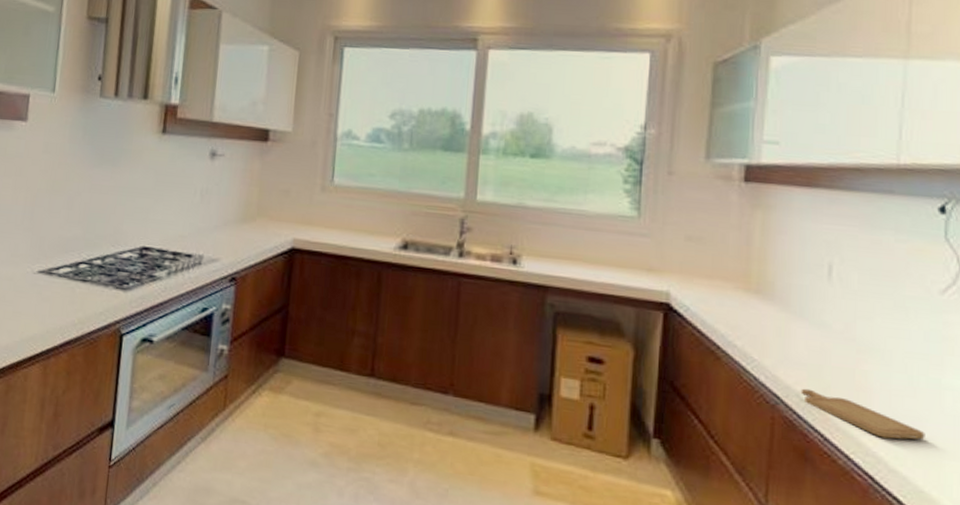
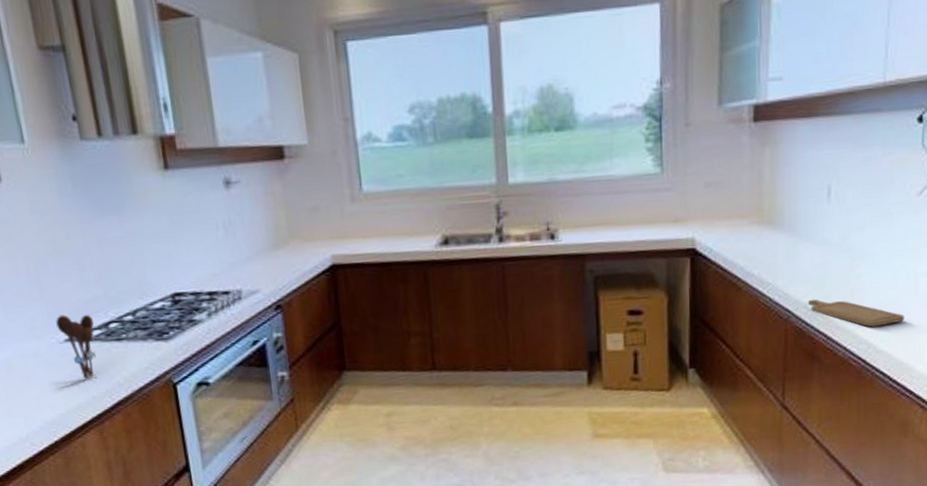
utensil holder: none [35,247,67,313] -> present [56,314,96,379]

